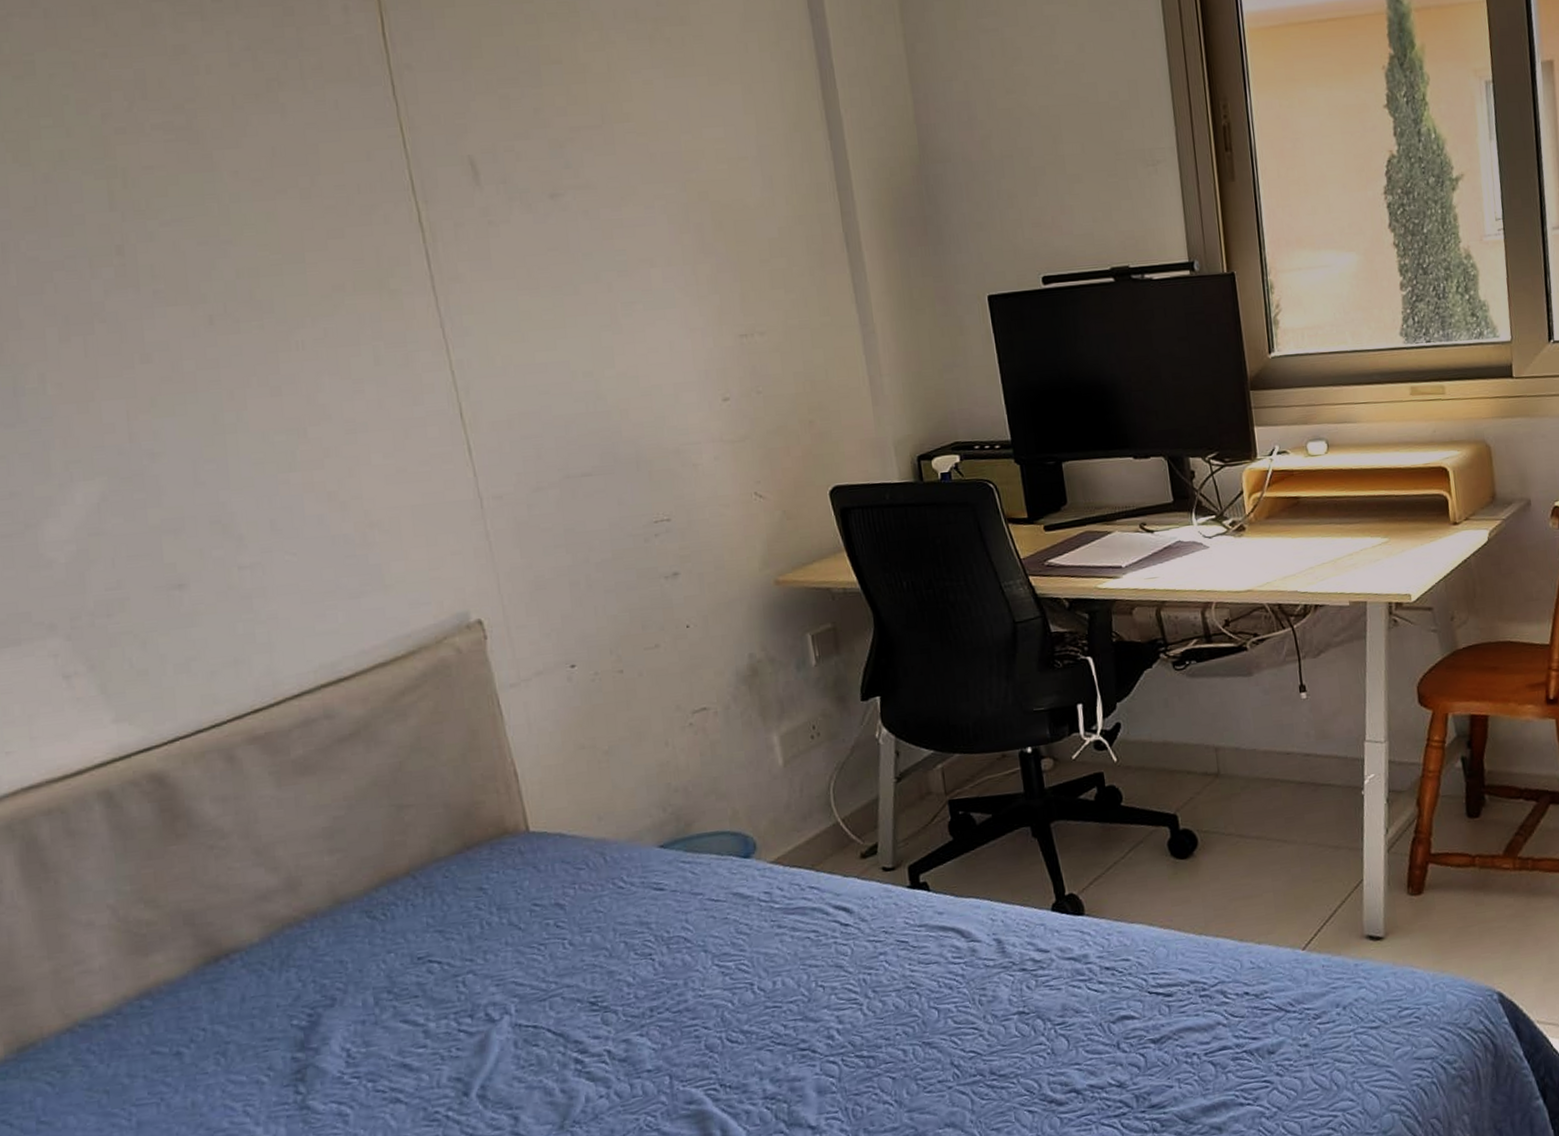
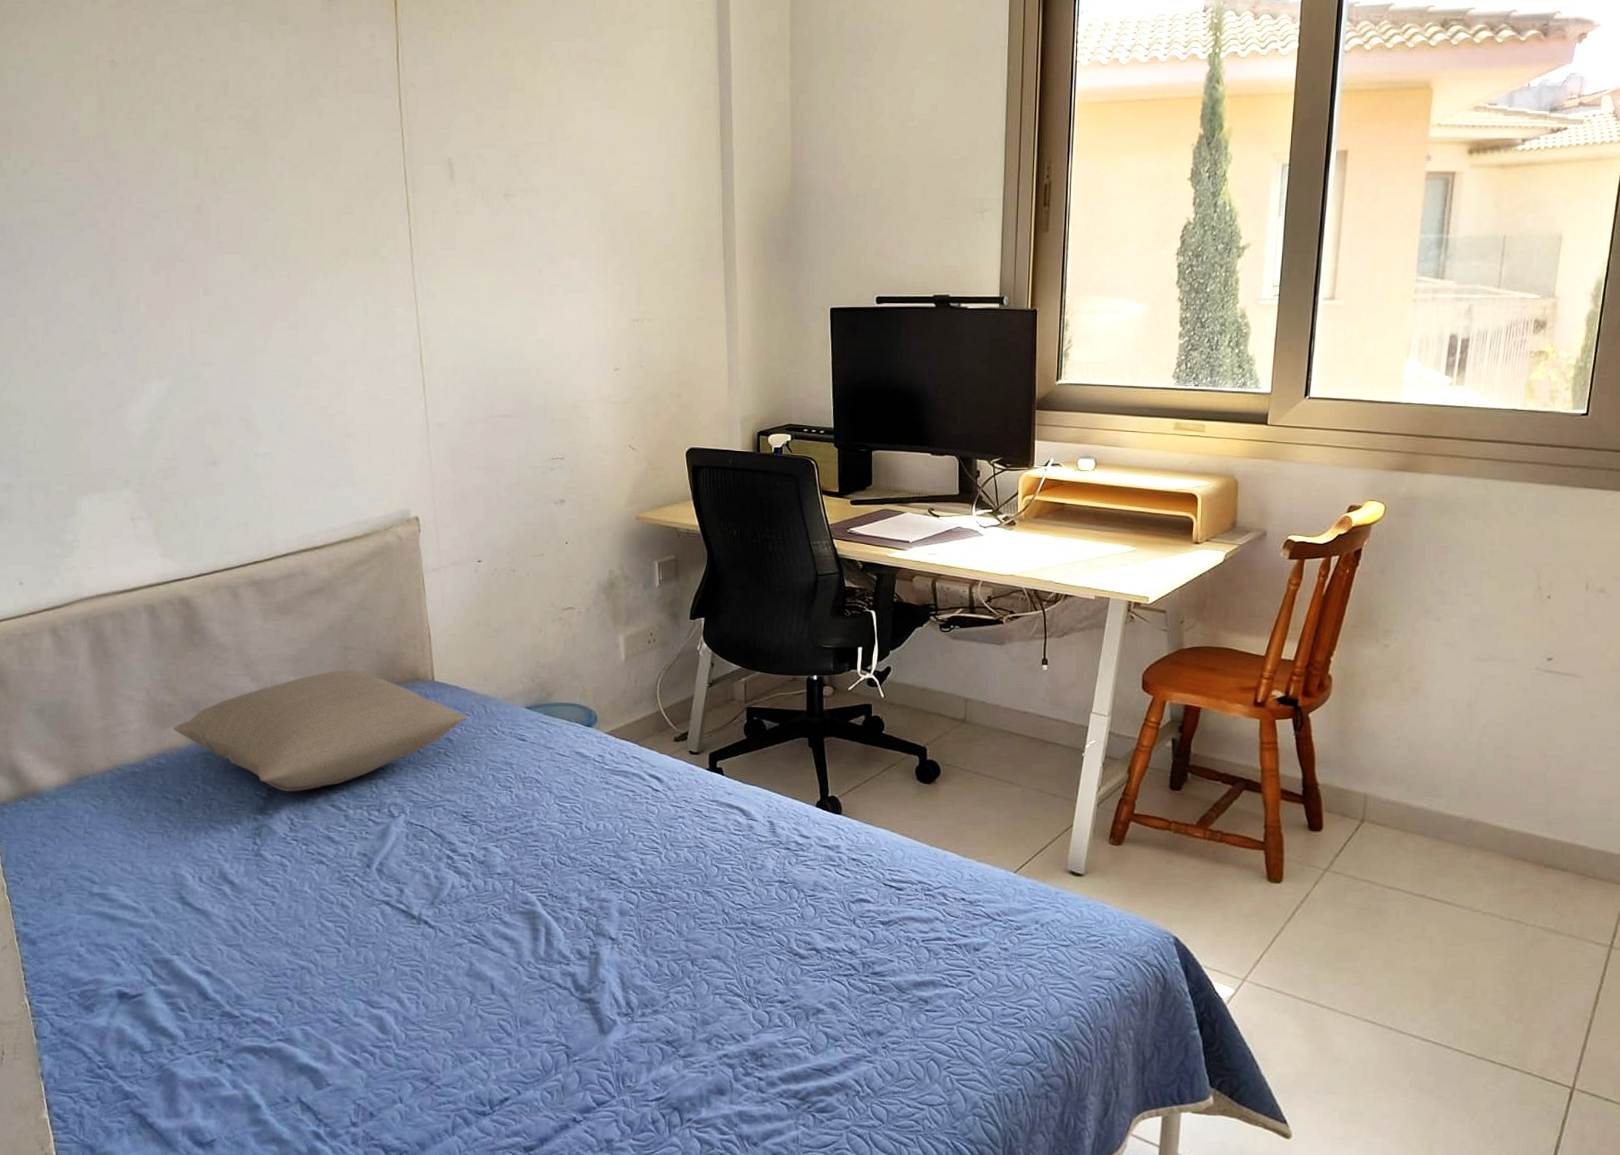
pillow: none [158,834,581,1014] -> present [173,669,468,791]

